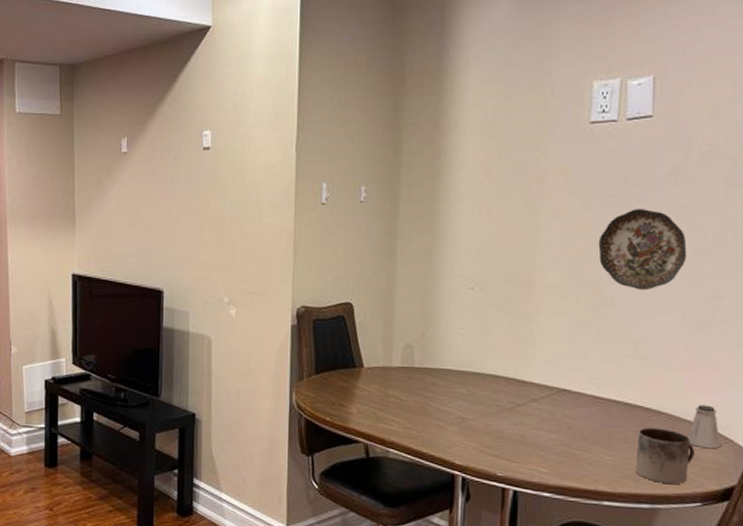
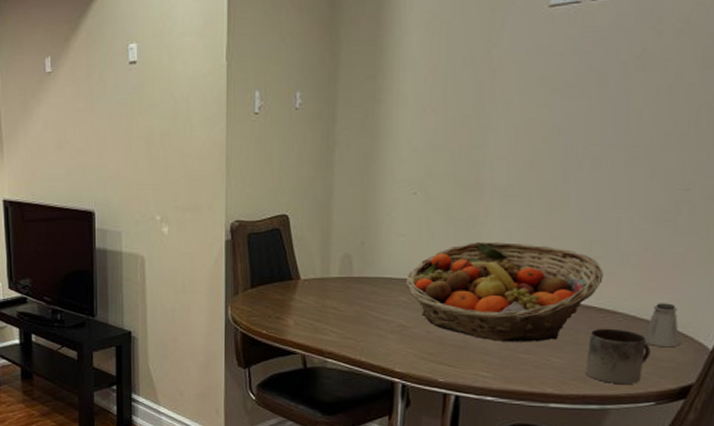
fruit basket: none [464,337,648,439] -> present [405,241,604,342]
decorative plate: present [598,209,687,291] -> none [554,98,654,186]

